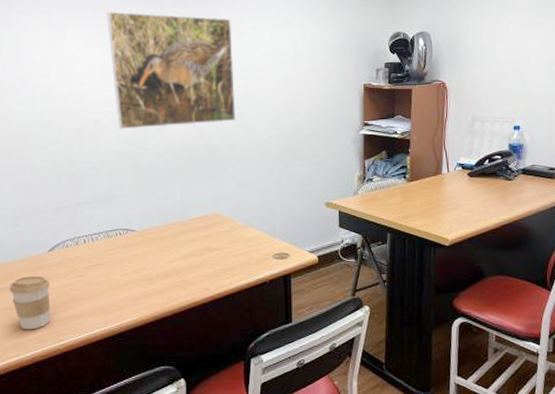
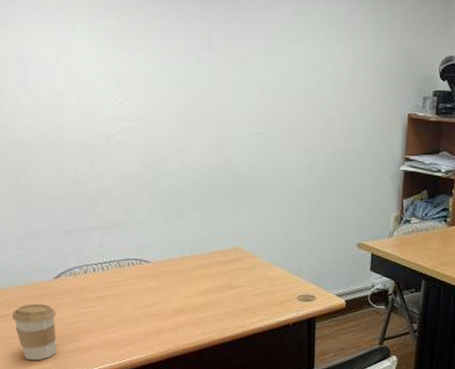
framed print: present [106,10,236,130] -> none [121,10,265,150]

